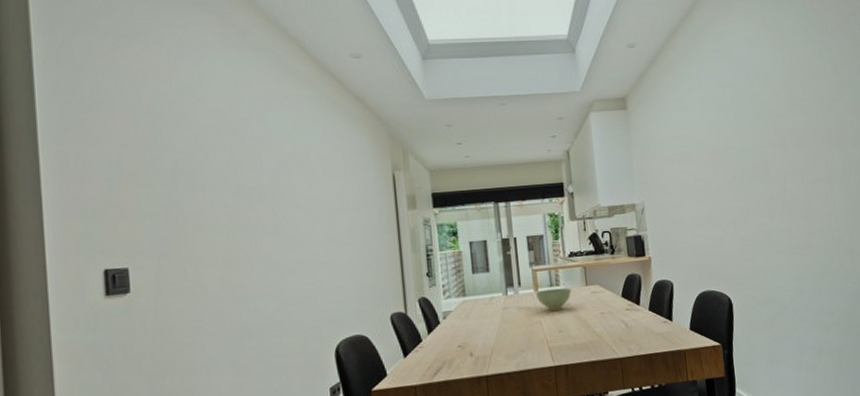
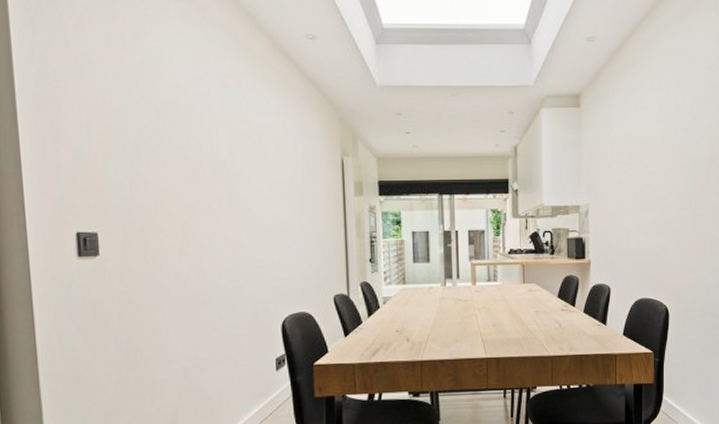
bowl: present [535,287,572,311] -> none [473,283,509,305]

